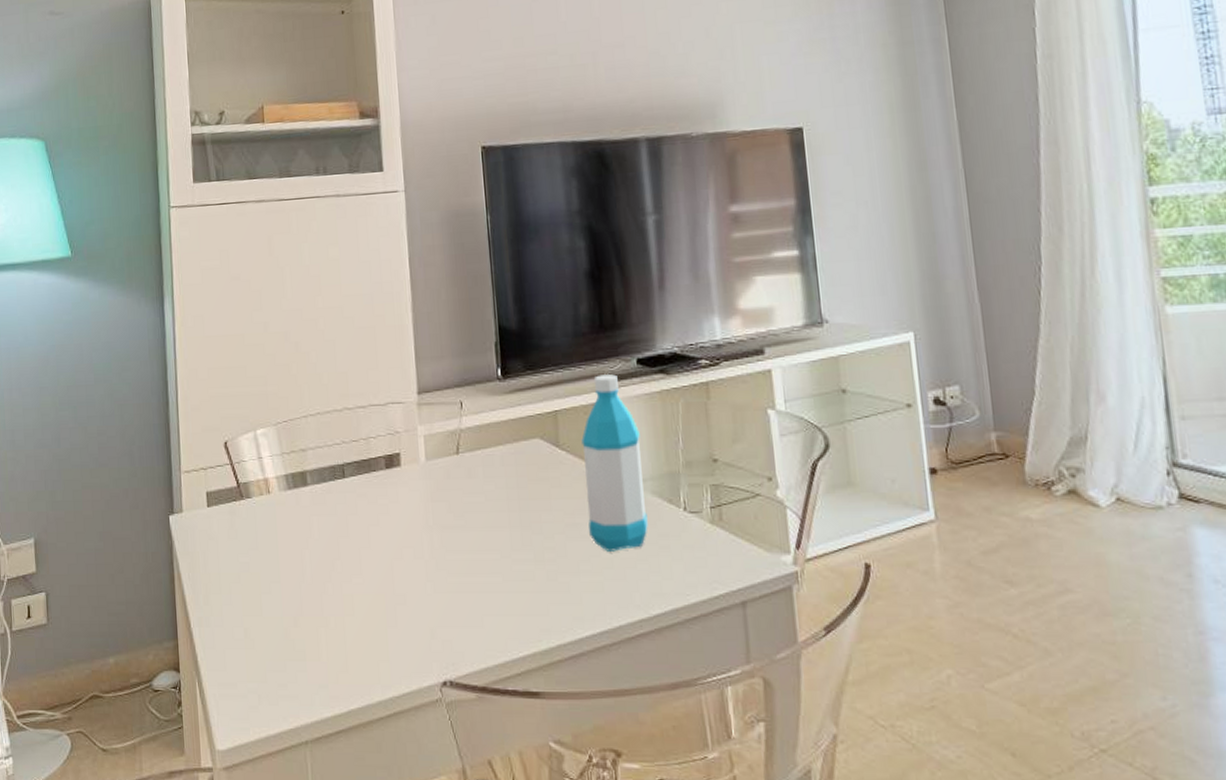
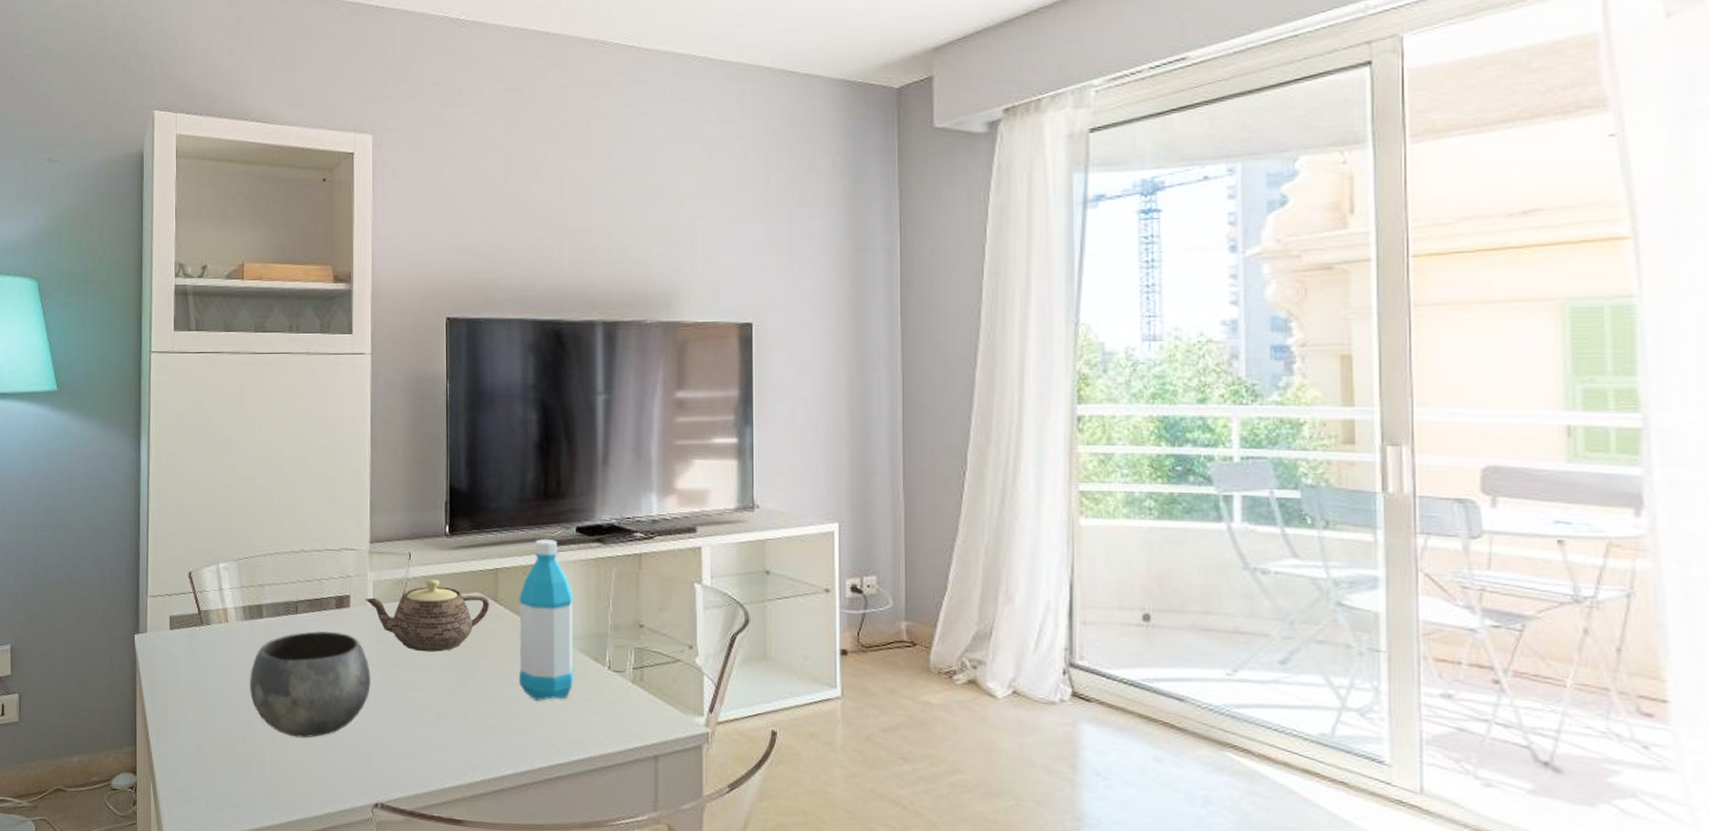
bowl: none [297,495,429,615] -> present [249,631,371,738]
teapot: none [417,428,552,509] -> present [365,579,490,652]

